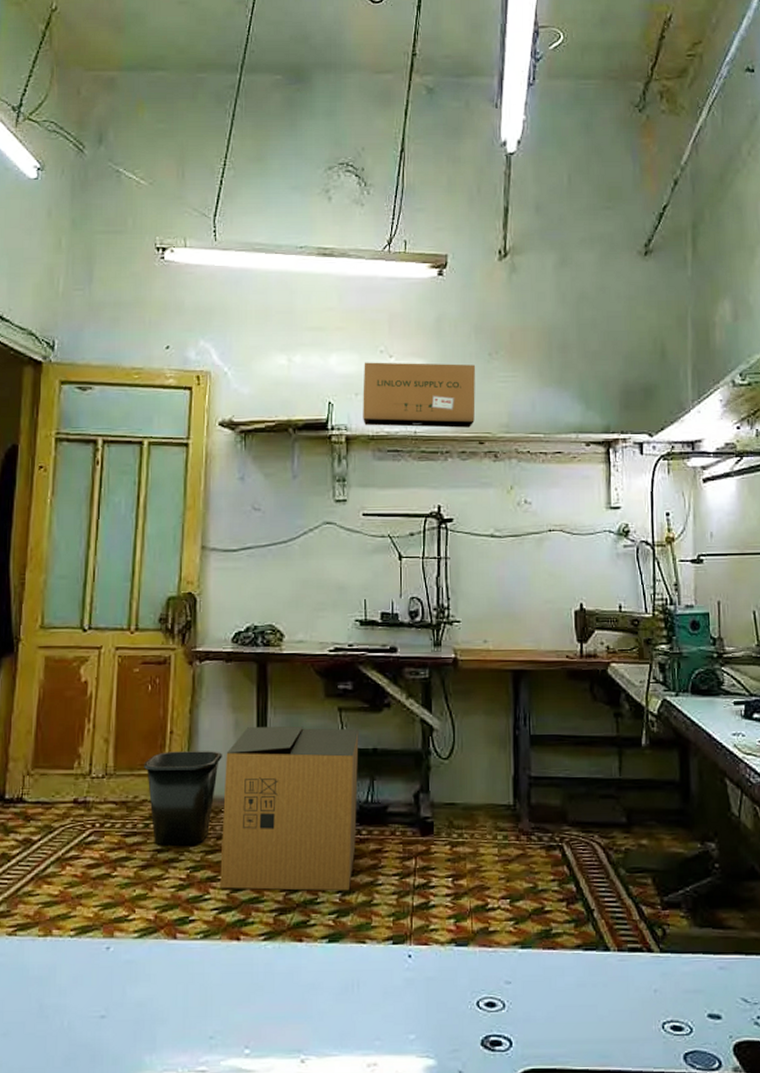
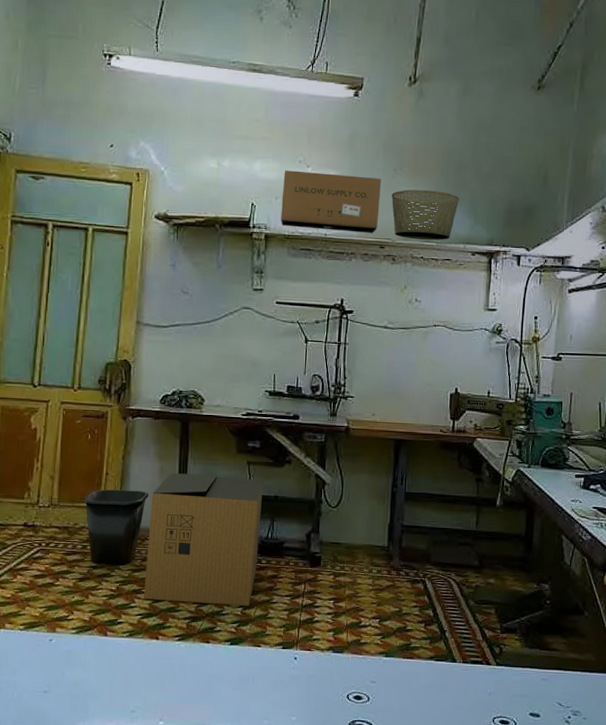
basket: none [488,374,566,432] -> present [391,189,459,241]

